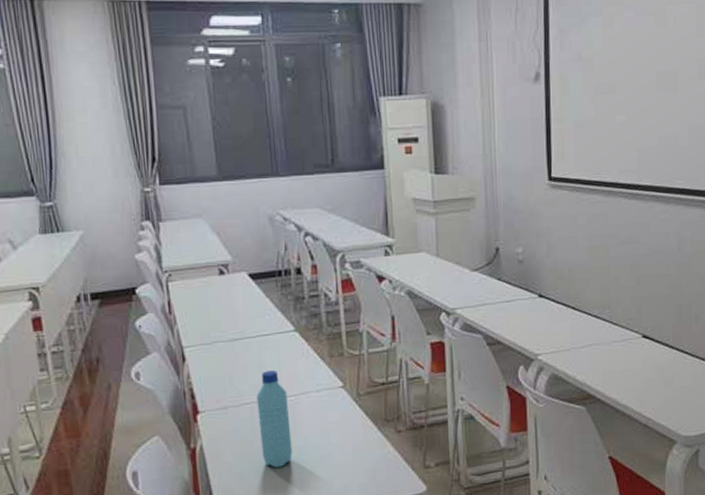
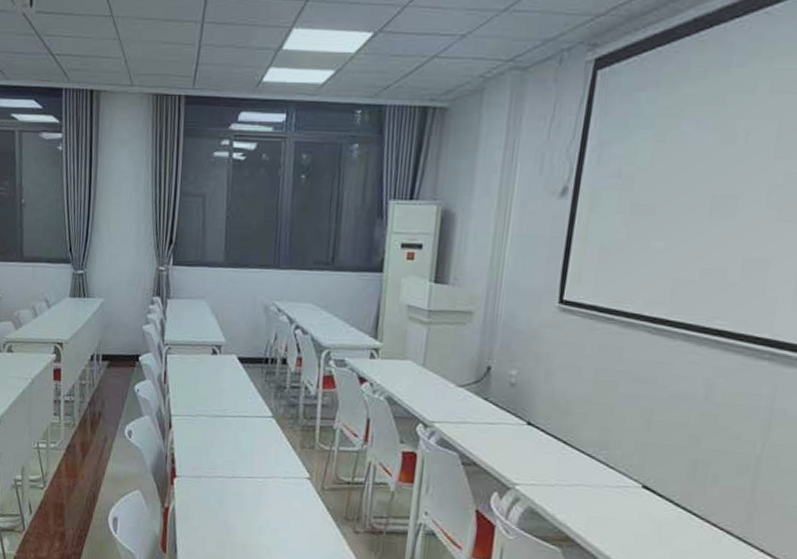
water bottle: present [256,370,293,468] -> none [225,450,256,542]

